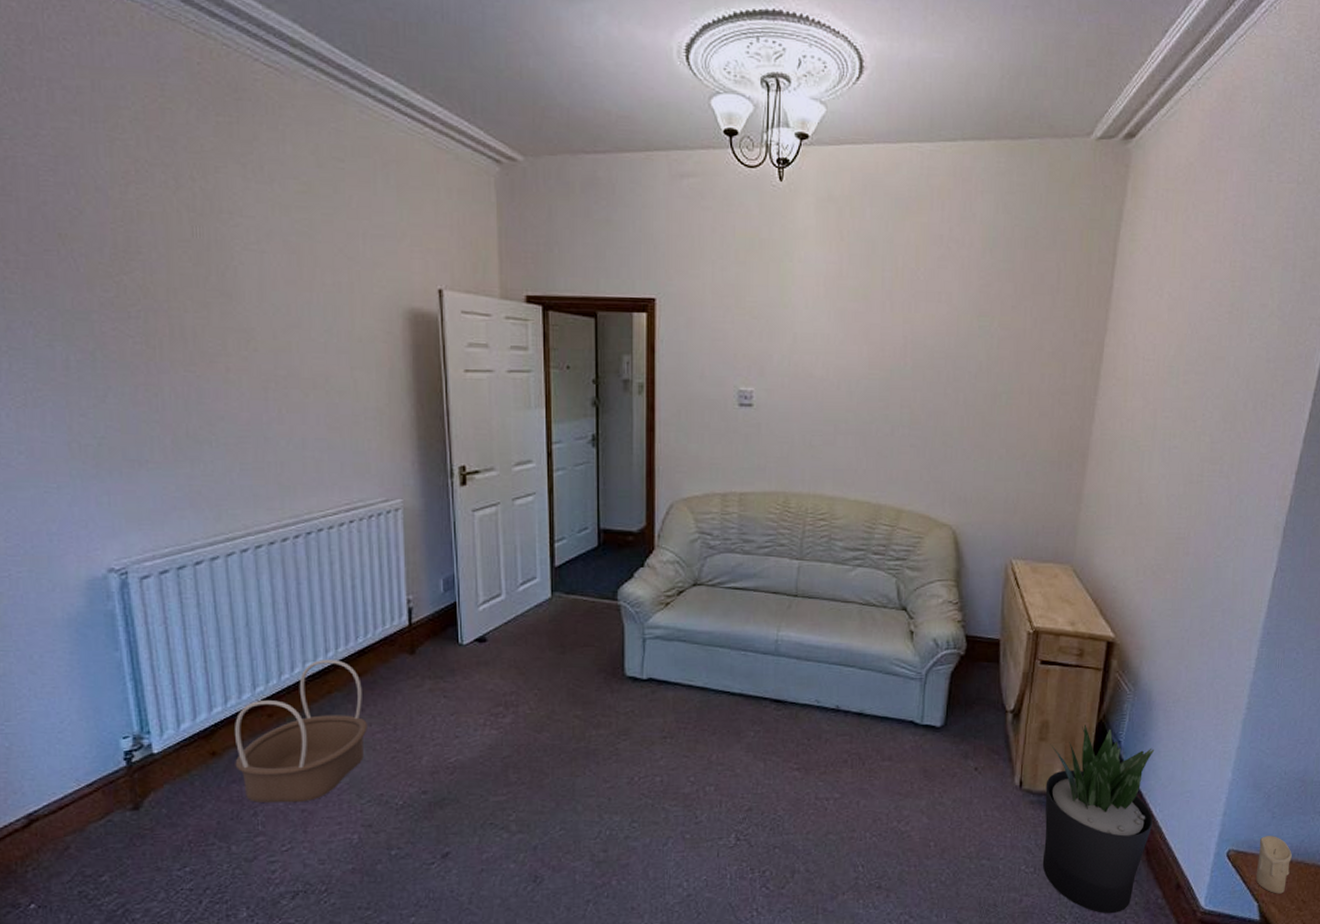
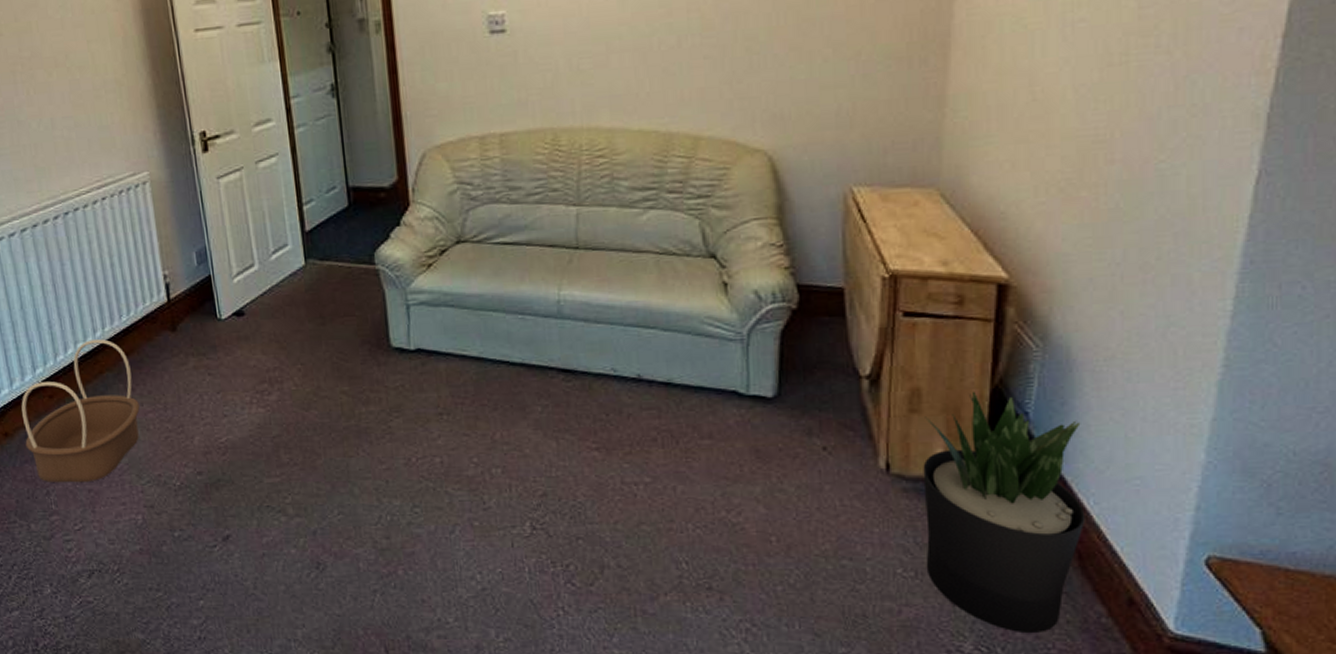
candle: present [1255,836,1292,894] -> none [1255,539,1314,618]

